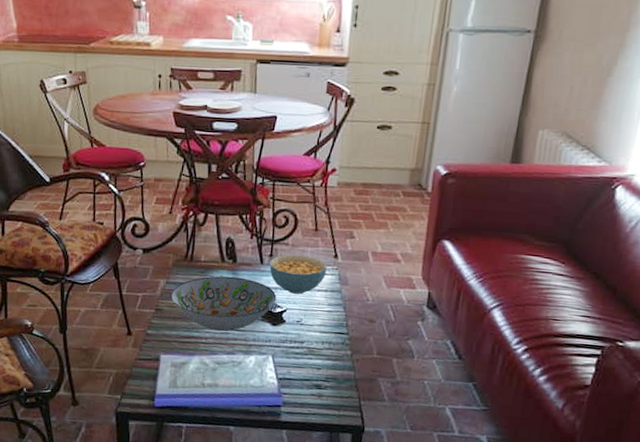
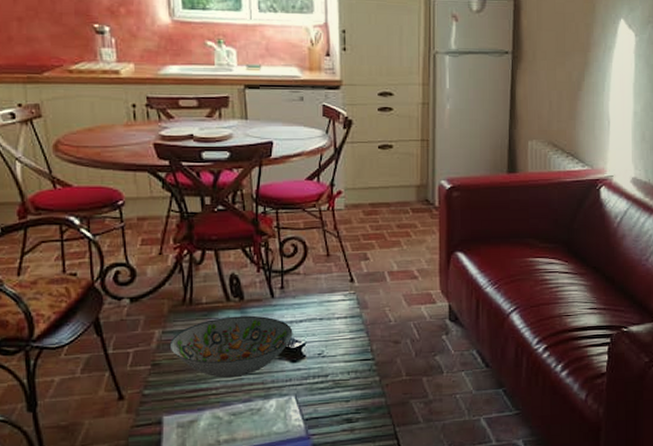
cereal bowl: present [269,254,328,294] -> none [282,283,345,325]

